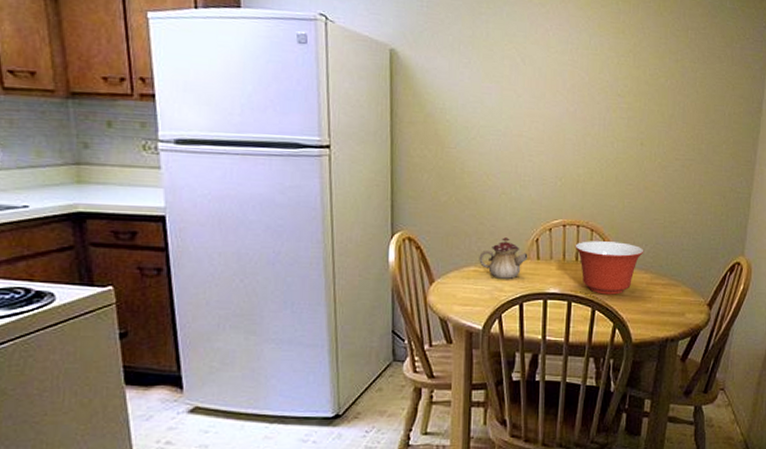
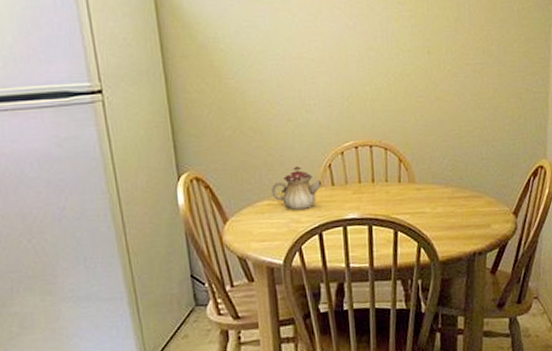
mixing bowl: present [575,241,644,295] -> none [369,158,442,215]

